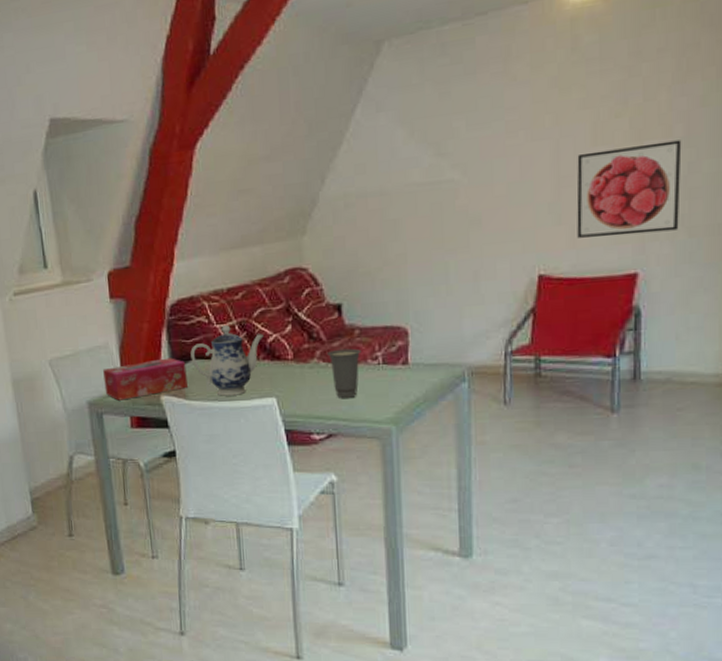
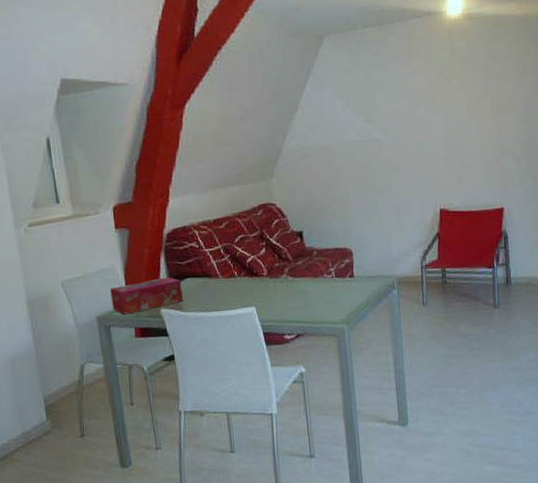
teapot: present [190,325,264,396] -> none [185,249,244,307]
cup: present [328,348,362,399] -> none [294,265,319,306]
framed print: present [576,140,682,238] -> none [459,117,527,183]

